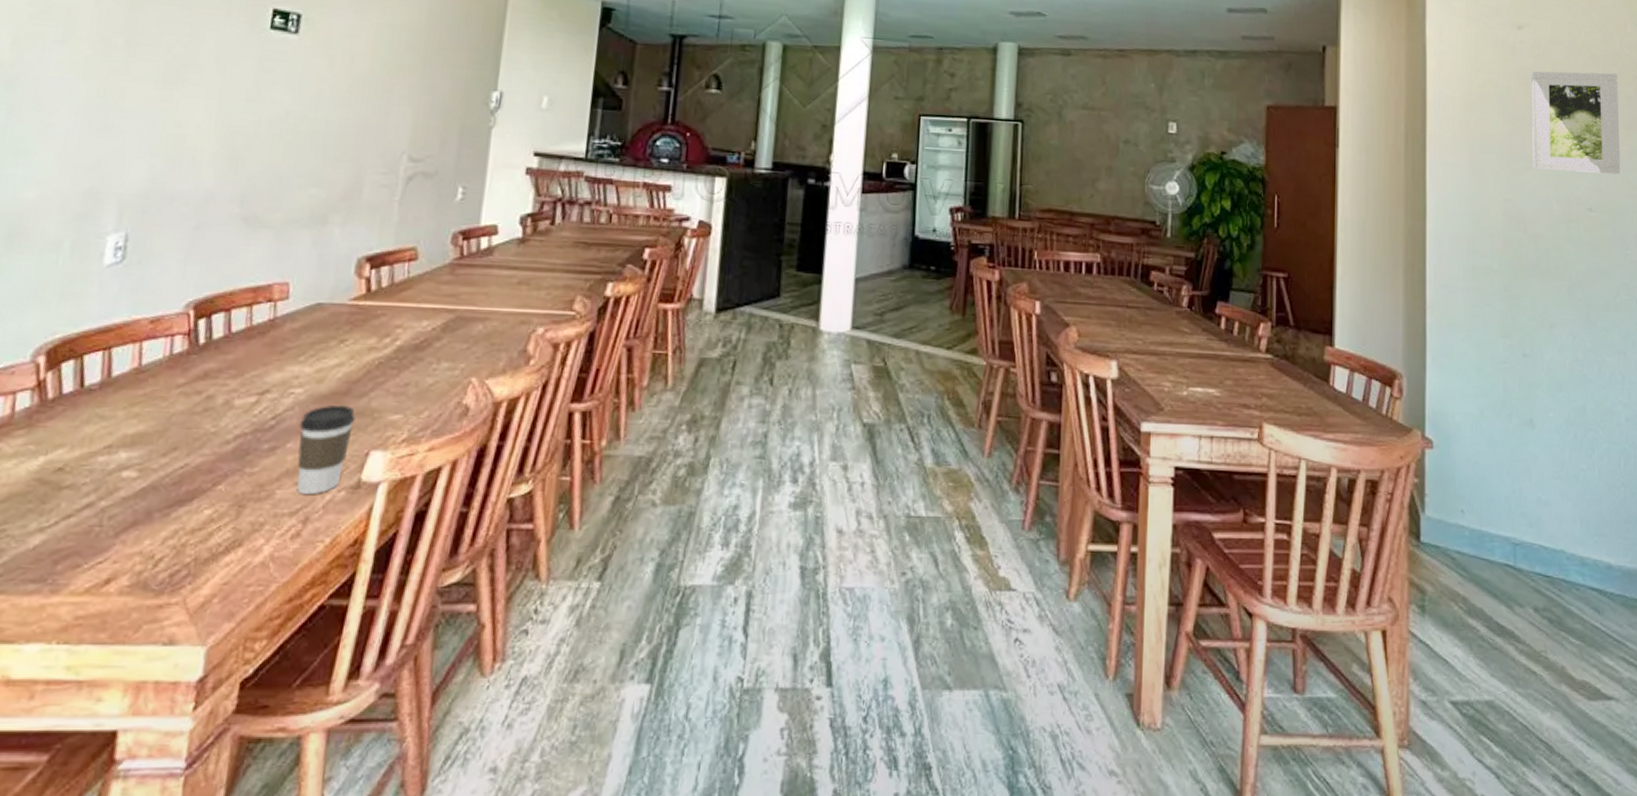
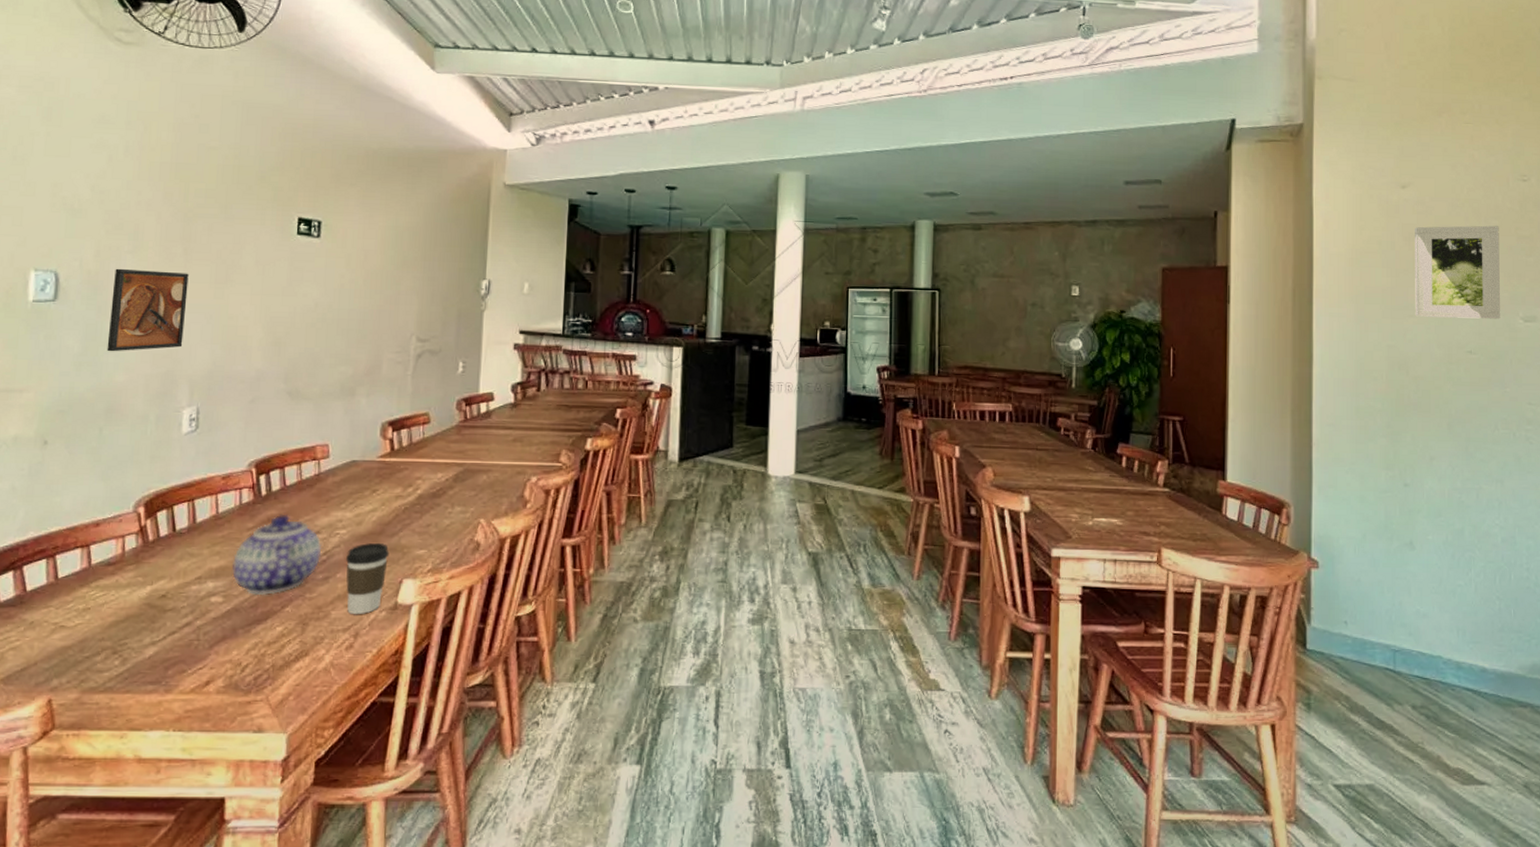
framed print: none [15,60,130,163] -> present [107,268,189,352]
teapot: none [152,367,271,470] -> present [232,514,322,596]

